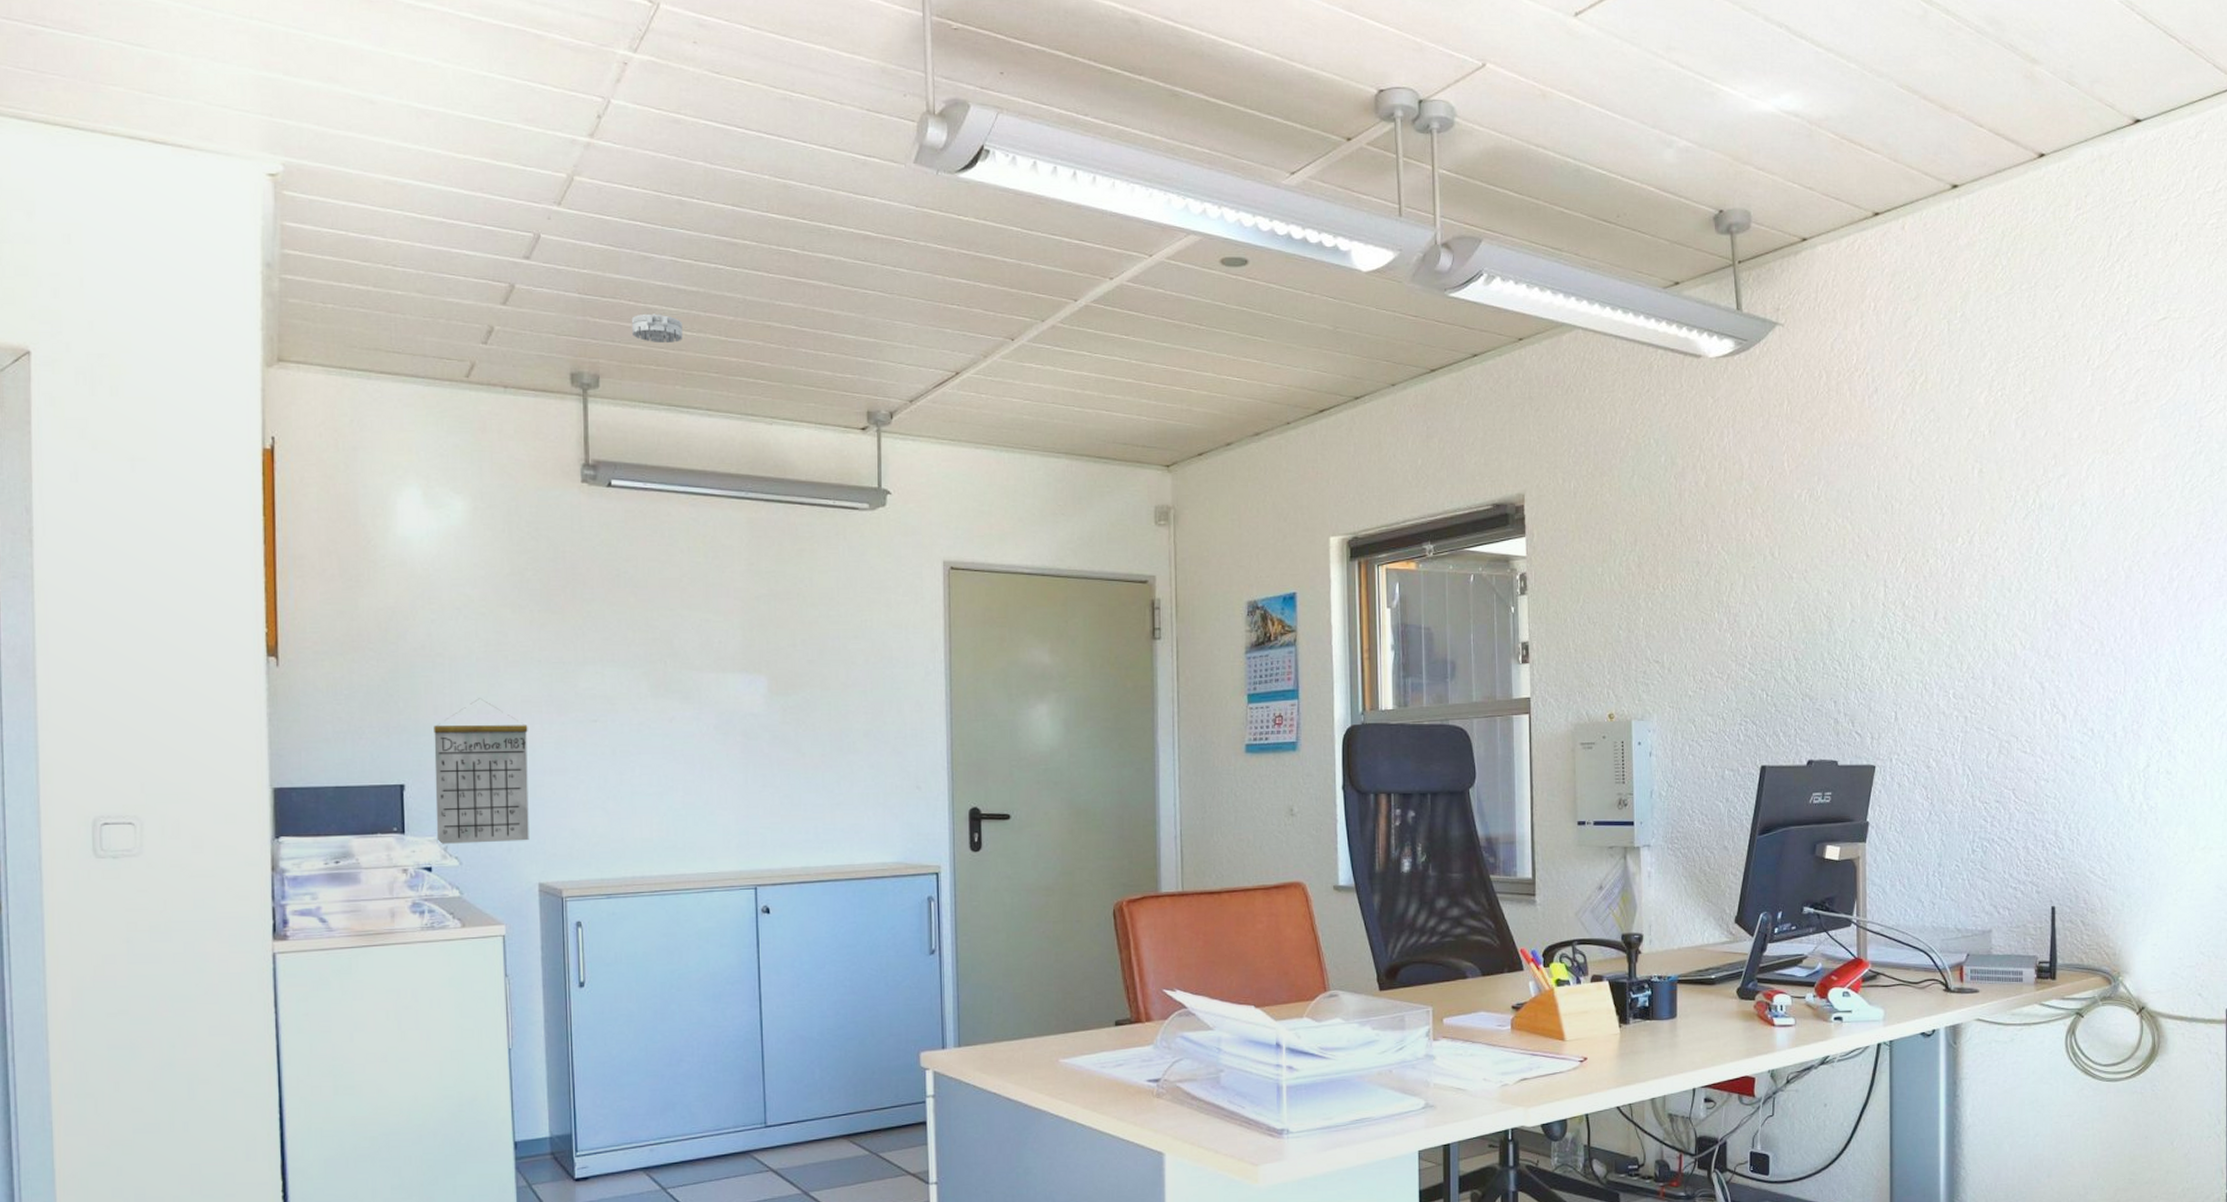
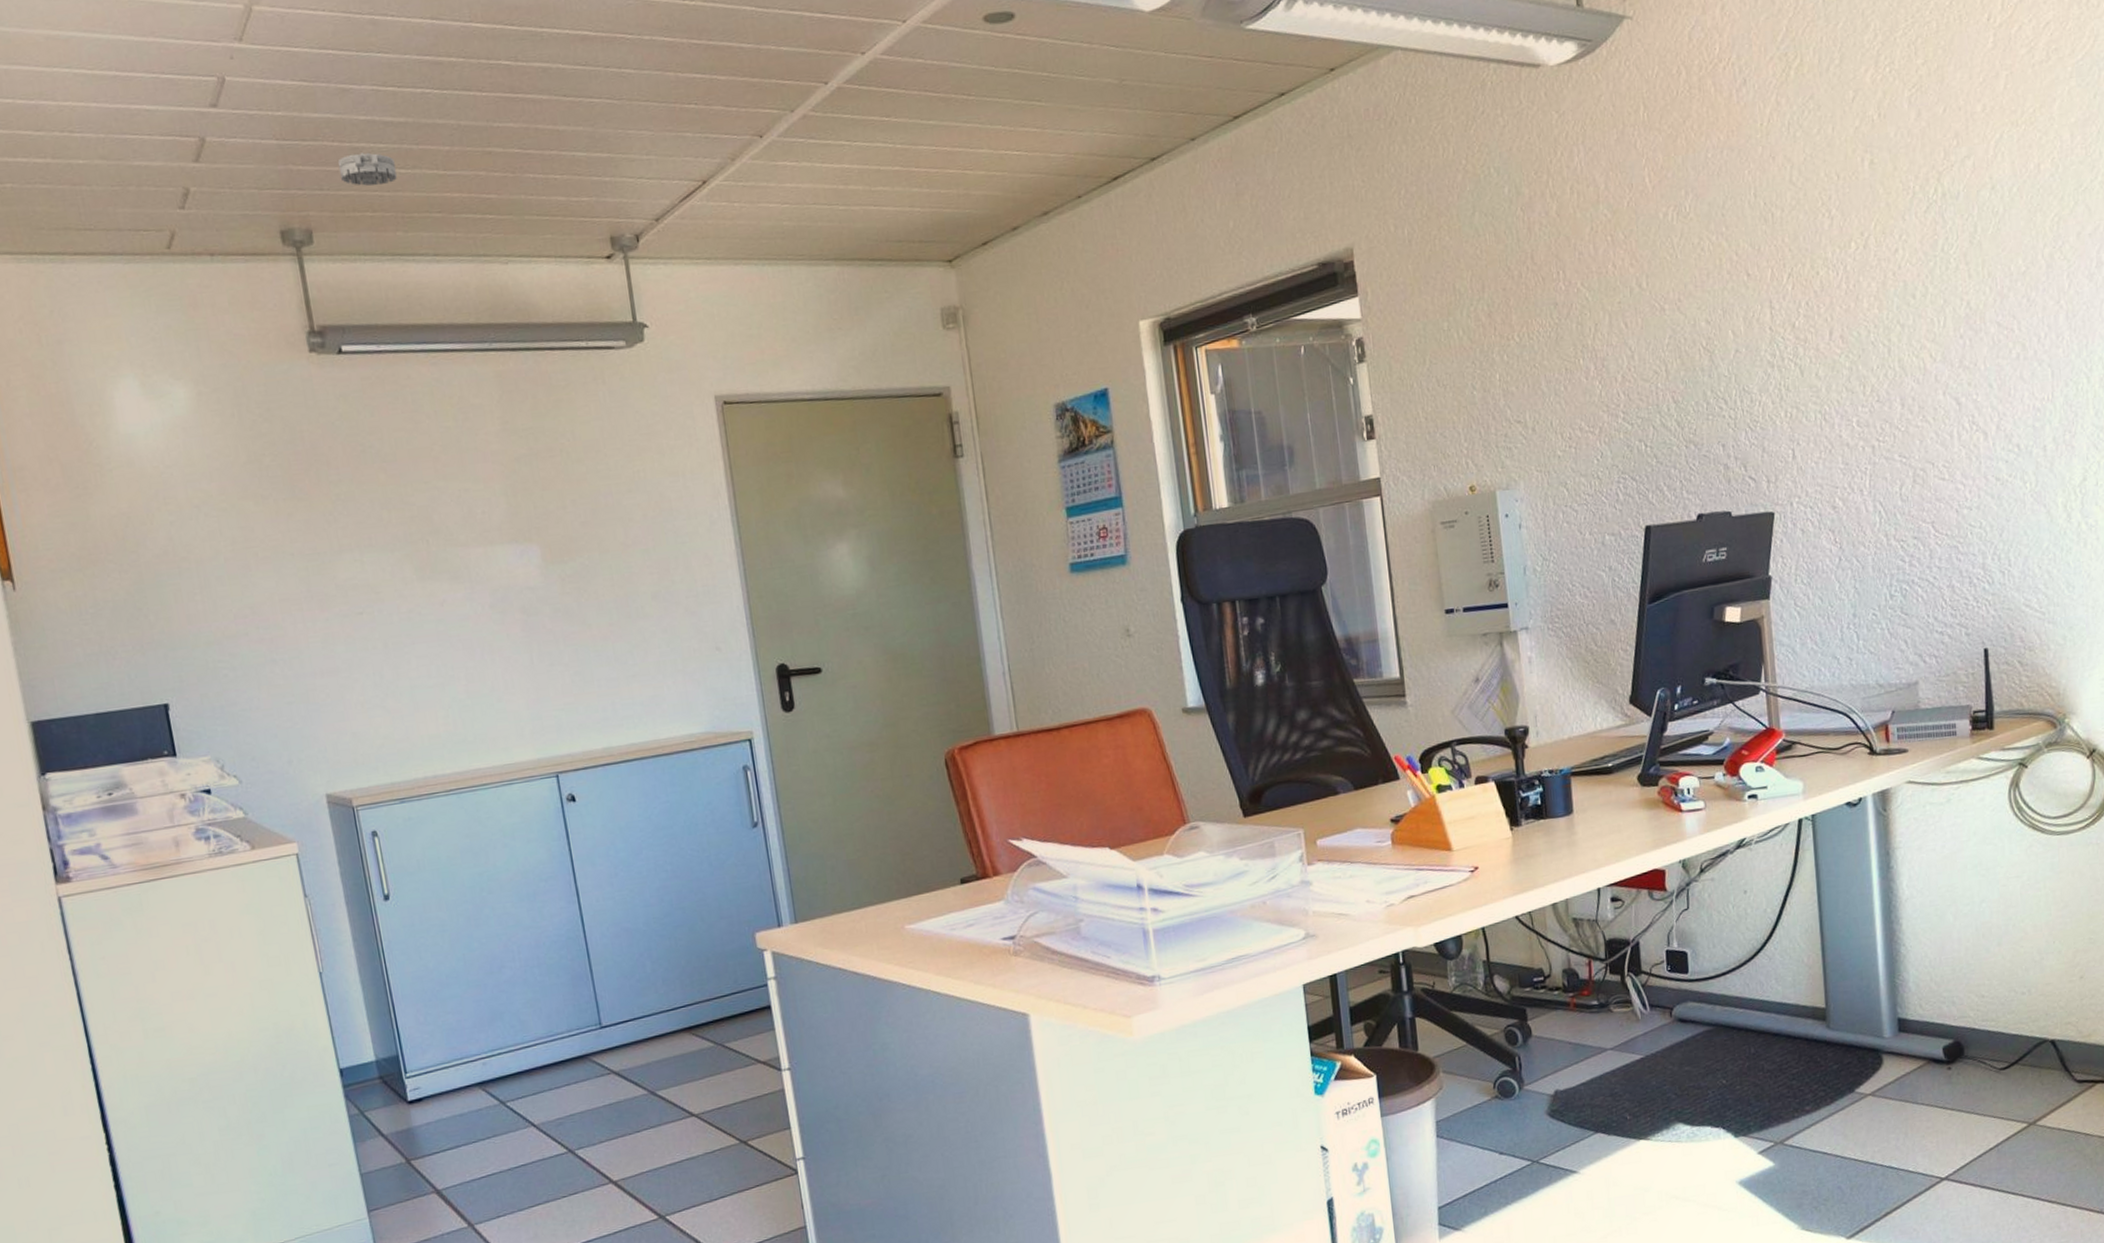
calendar: present [434,698,529,844] -> none [190,601,309,764]

